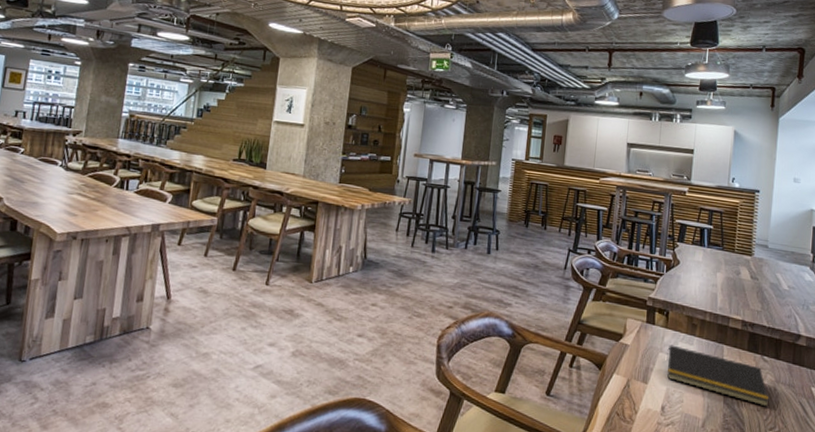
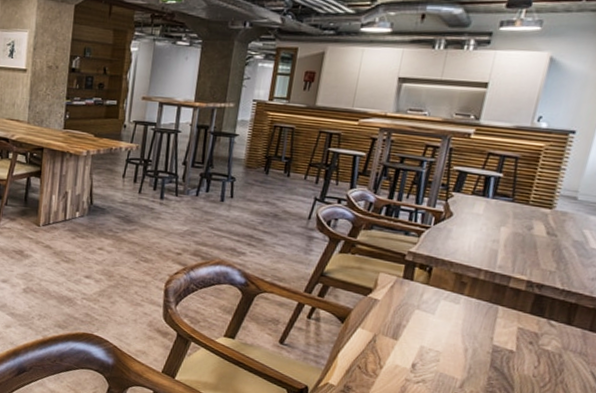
notepad: present [666,344,769,407] -> none [422,302,551,374]

